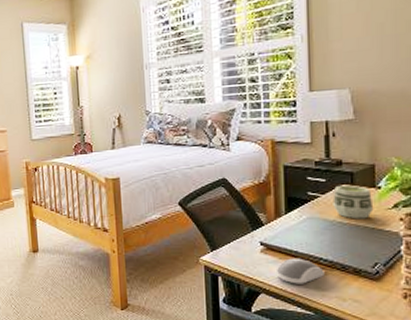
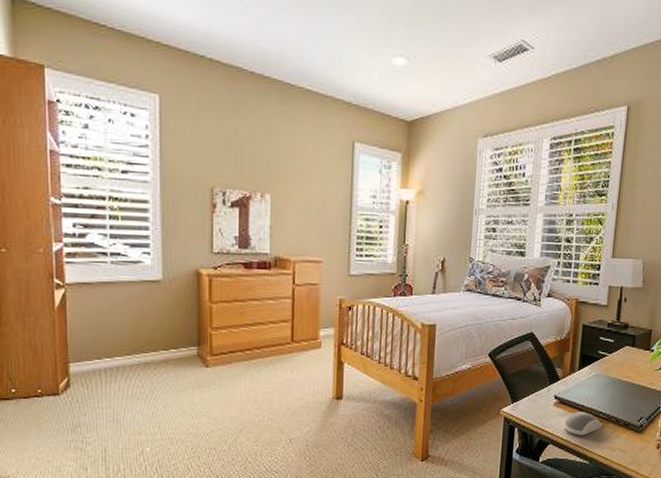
cup: present [333,185,374,219] -> none [616,346,646,378]

